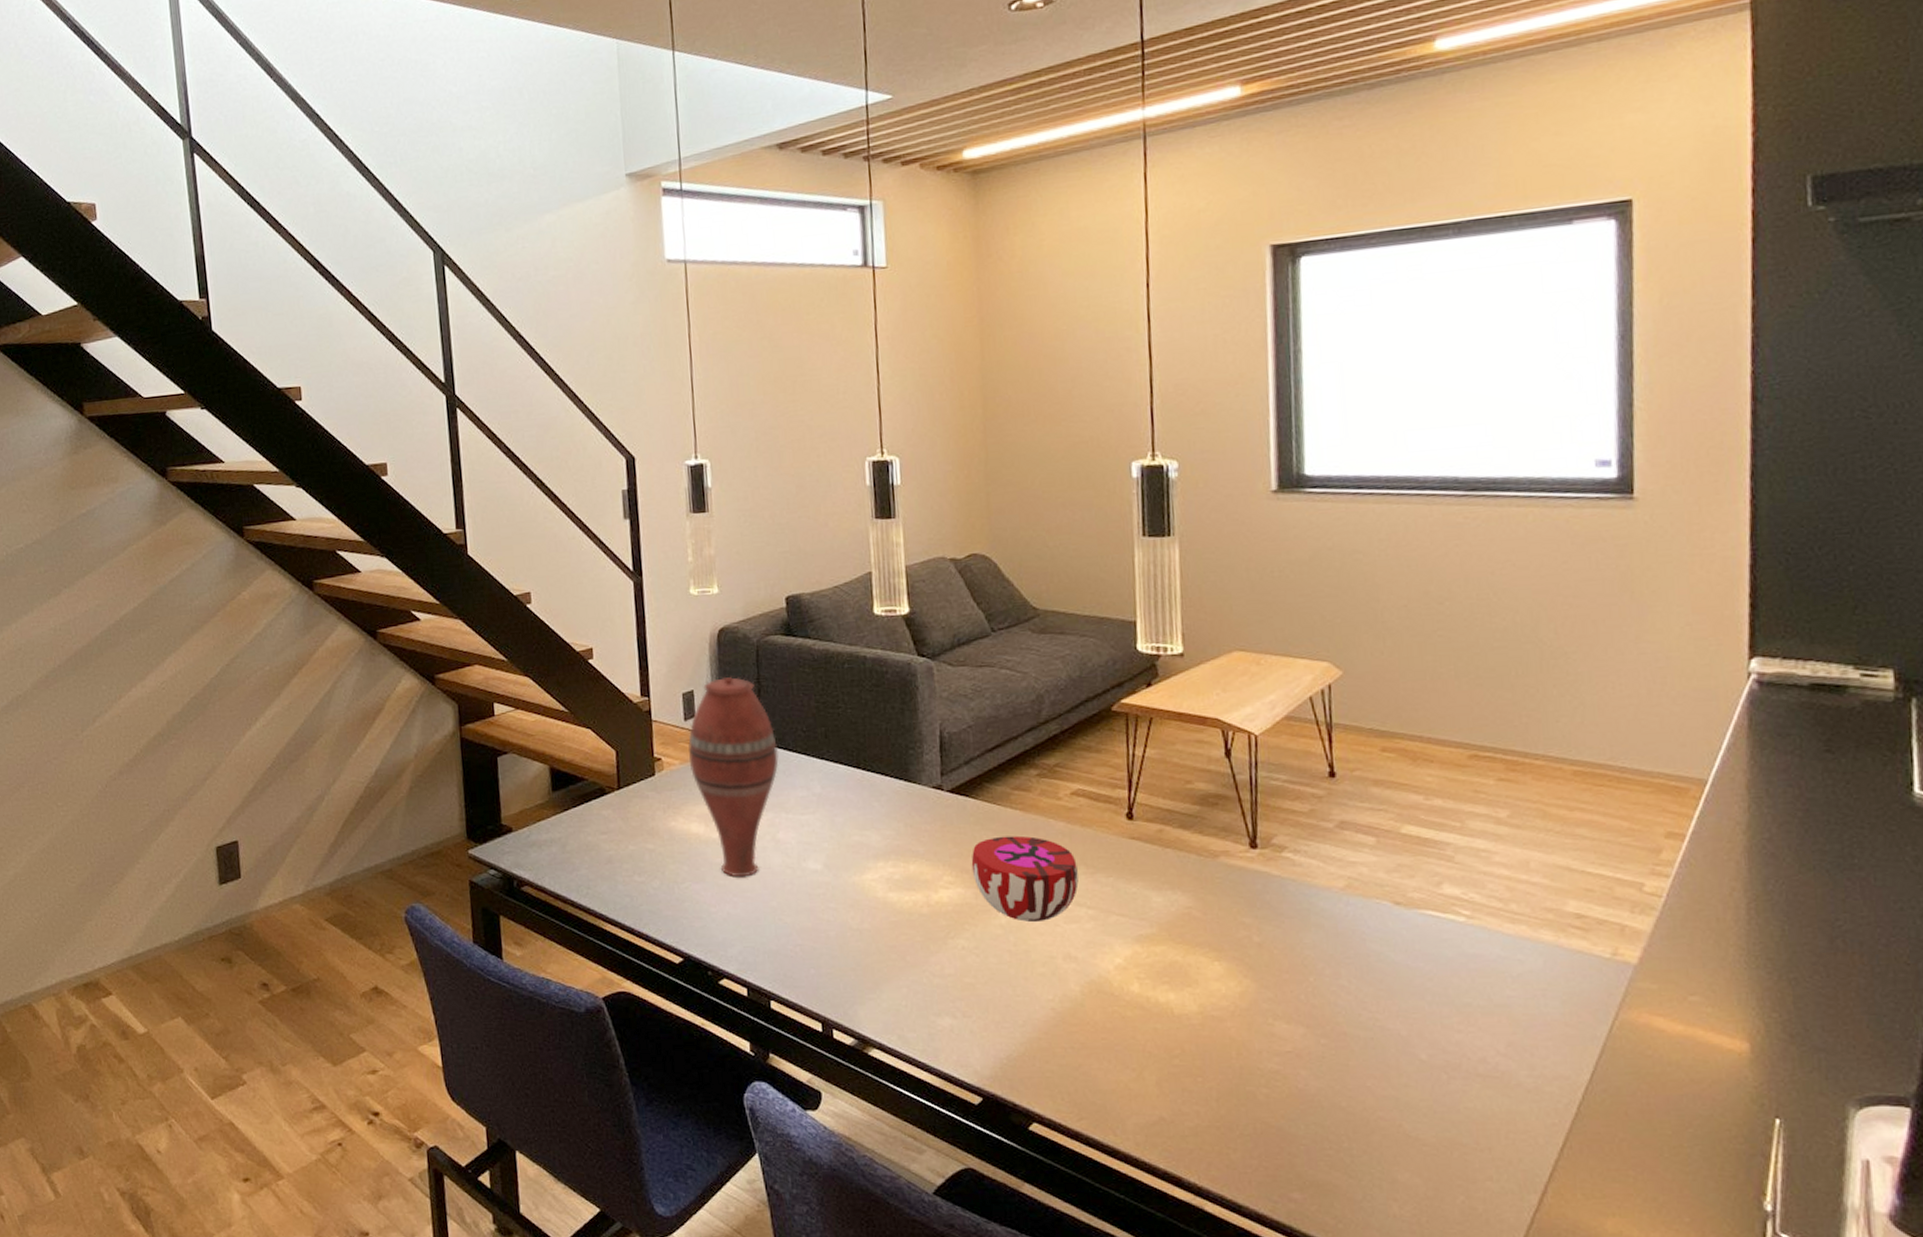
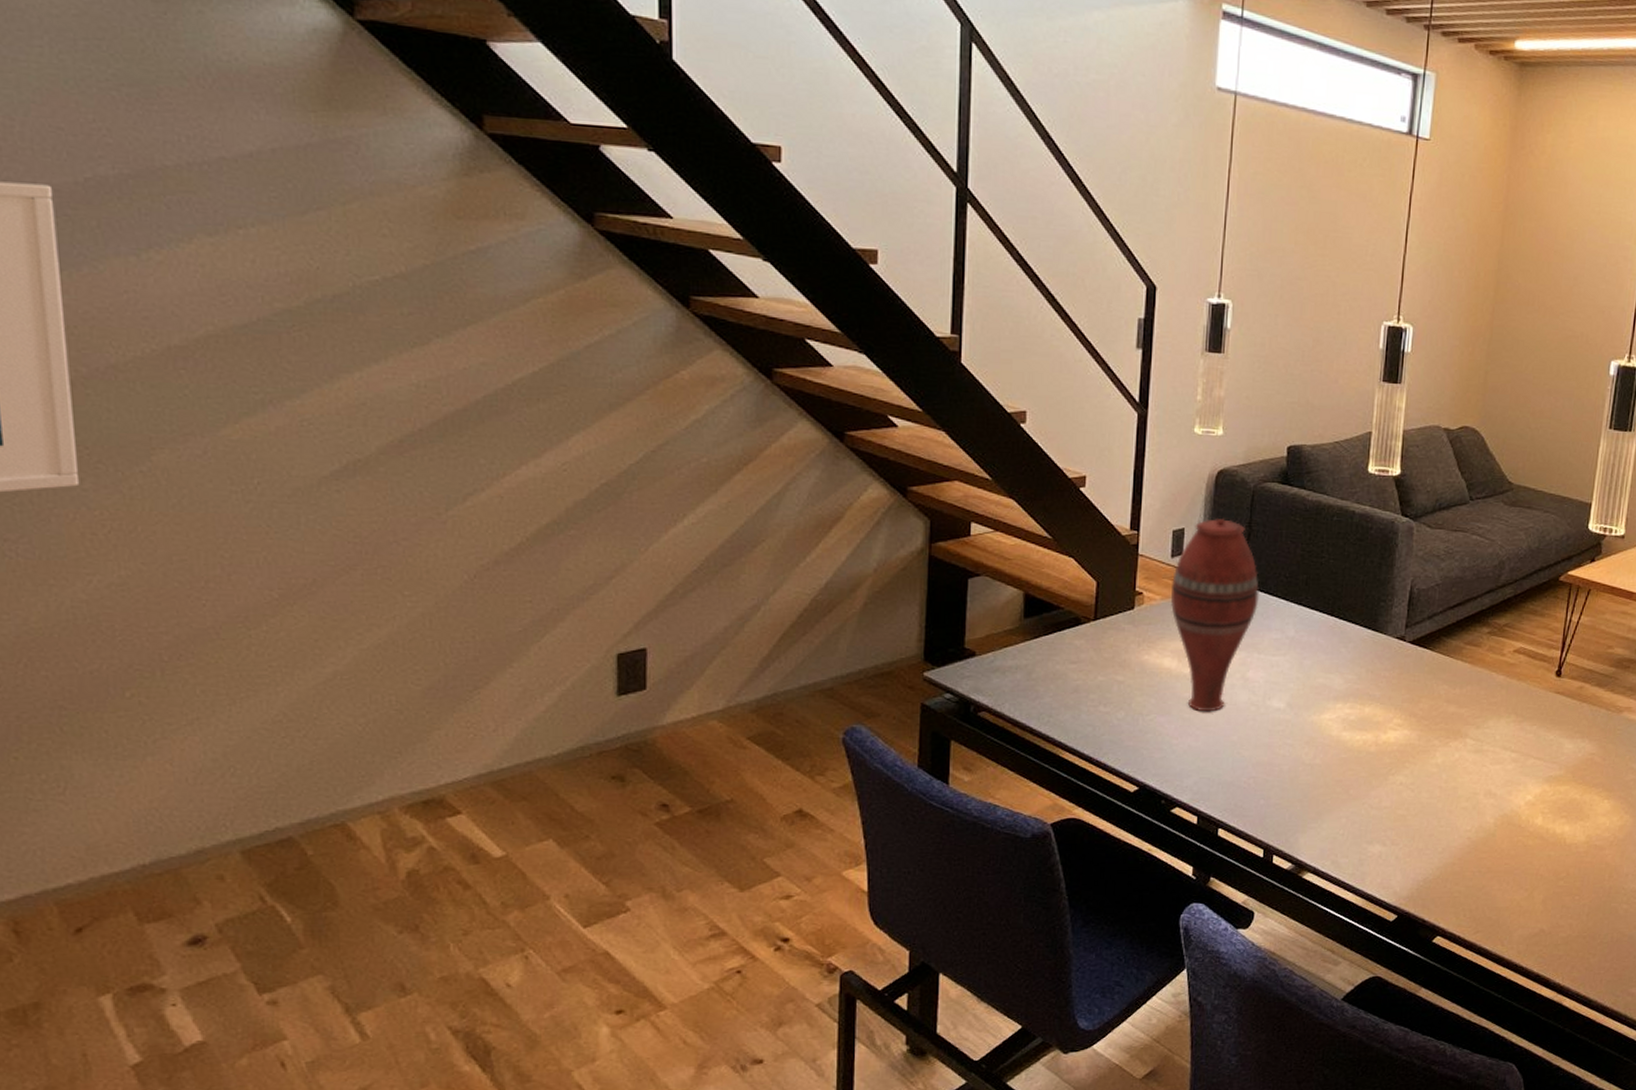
decorative bowl: present [971,835,1079,923] -> none [1419,685,1509,763]

